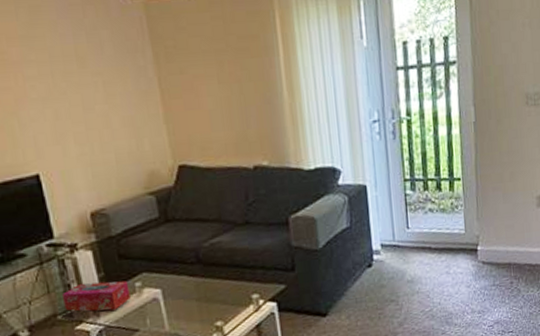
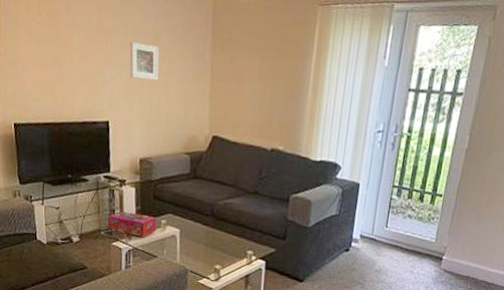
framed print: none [47,69,94,115] -> present [130,41,159,80]

